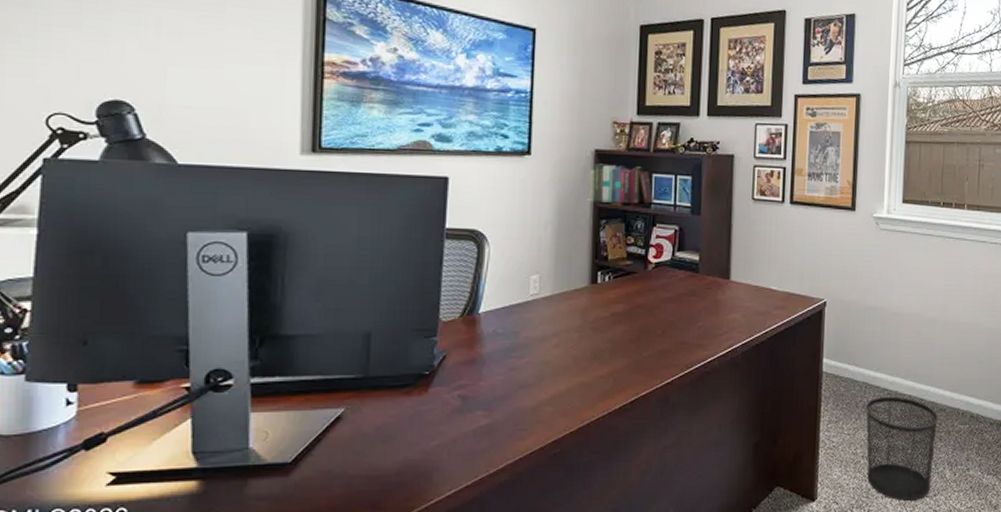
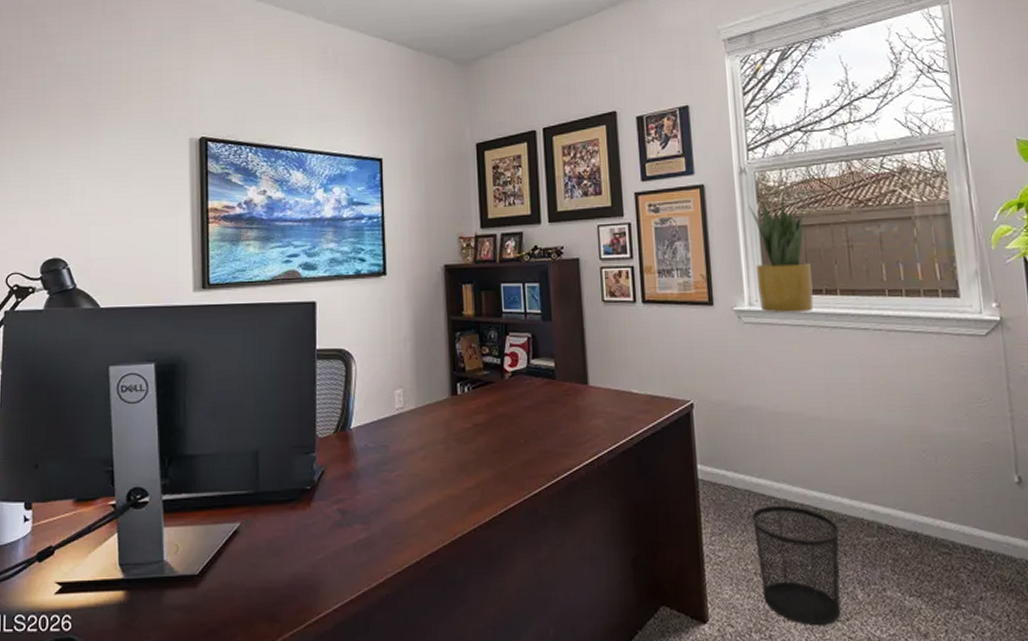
books: present [589,163,654,204] -> none [442,277,504,316]
planter: none [896,113,951,224] -> present [748,195,814,313]

